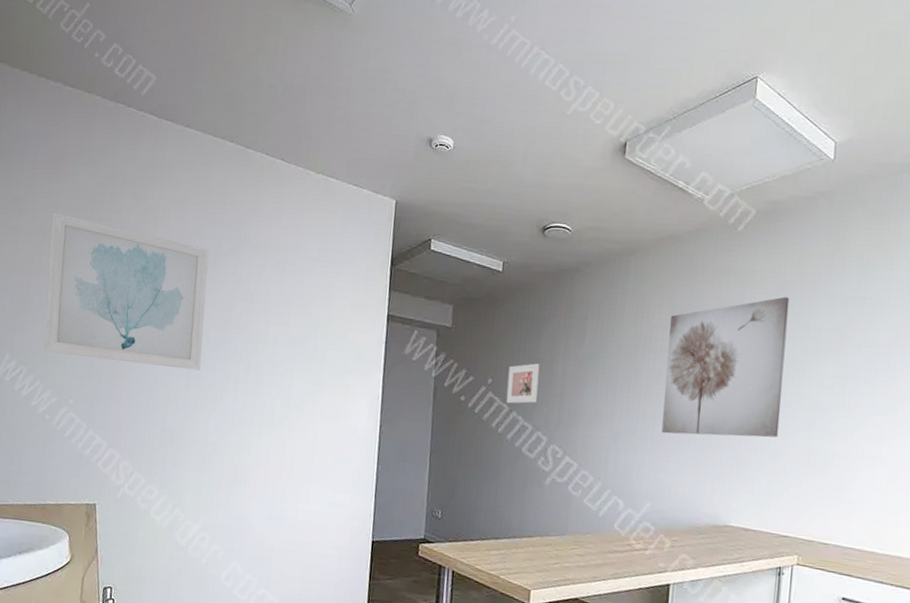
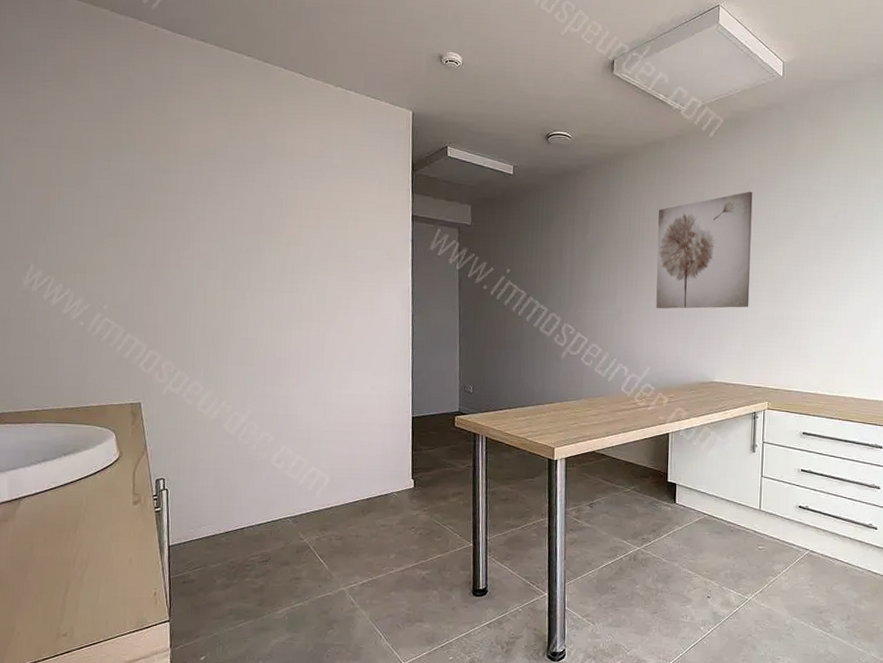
wall art: present [43,212,210,370] -> none [67,124,236,273]
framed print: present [506,363,540,404] -> none [523,254,551,290]

